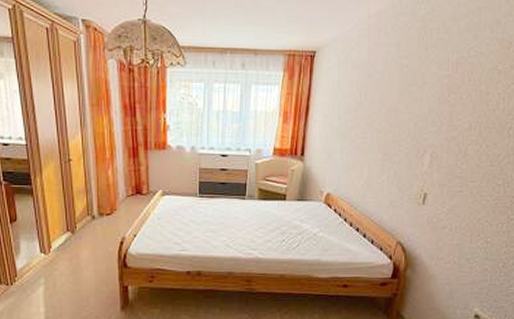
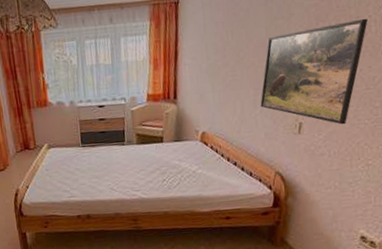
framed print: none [387,95,497,199] -> present [260,18,368,125]

